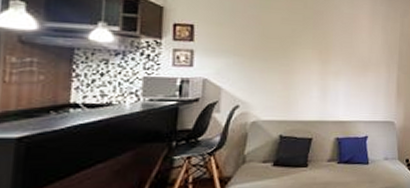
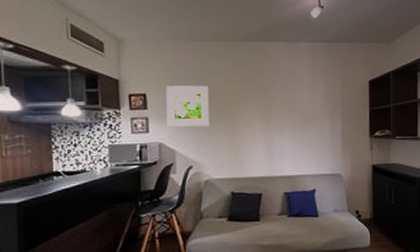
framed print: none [215,18,264,64] -> present [166,85,209,127]

